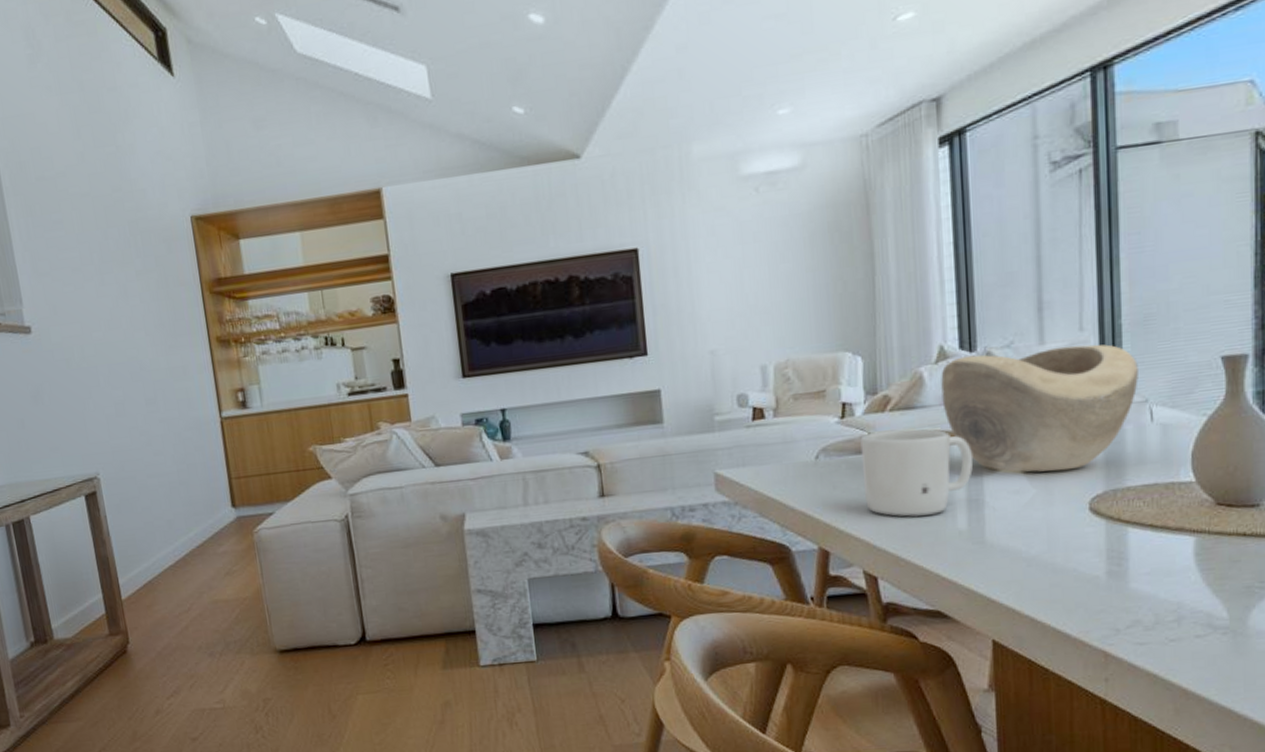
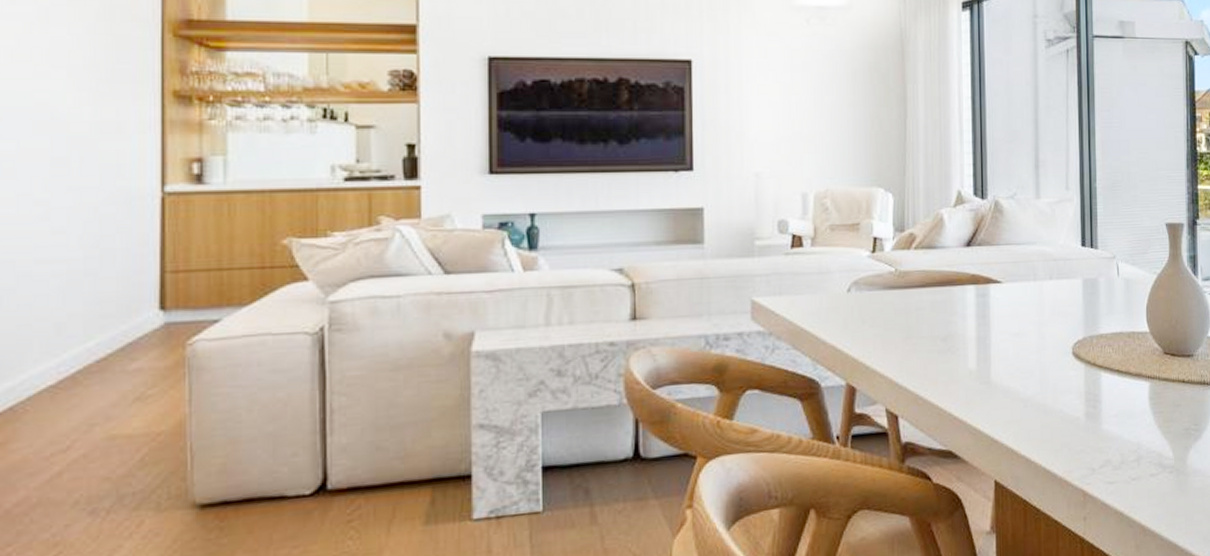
mug: present [860,429,974,517] -> none [888,268,983,355]
decorative bowl: present [941,344,1138,473] -> none [958,202,1109,317]

